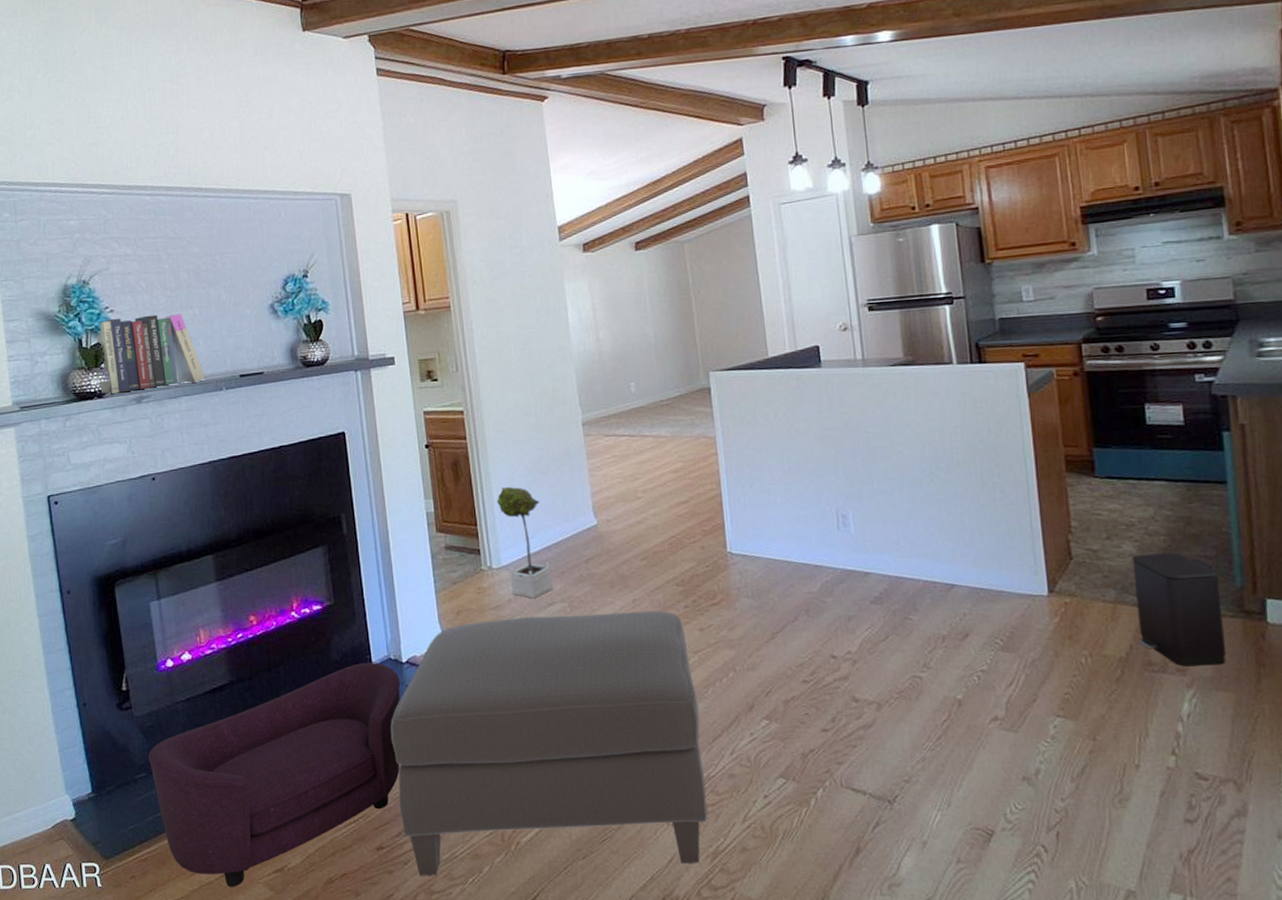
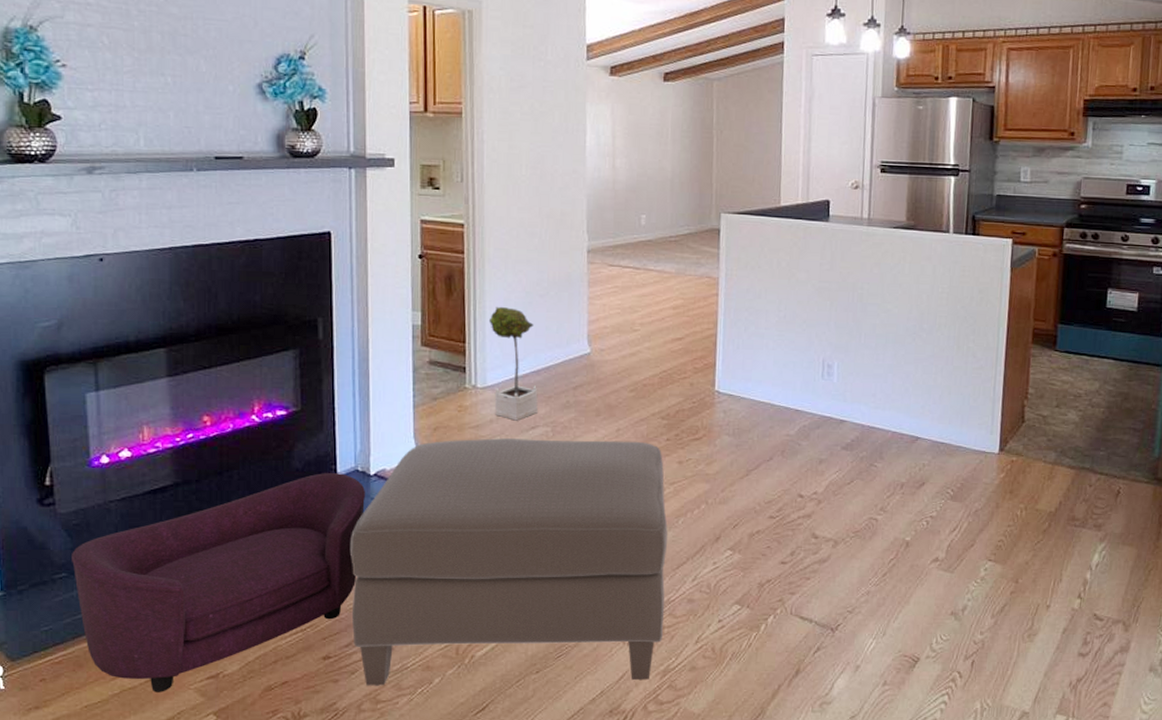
books: present [97,314,206,394] -> none [42,74,174,160]
pedal bin: present [1132,552,1227,667] -> none [1067,423,1141,523]

